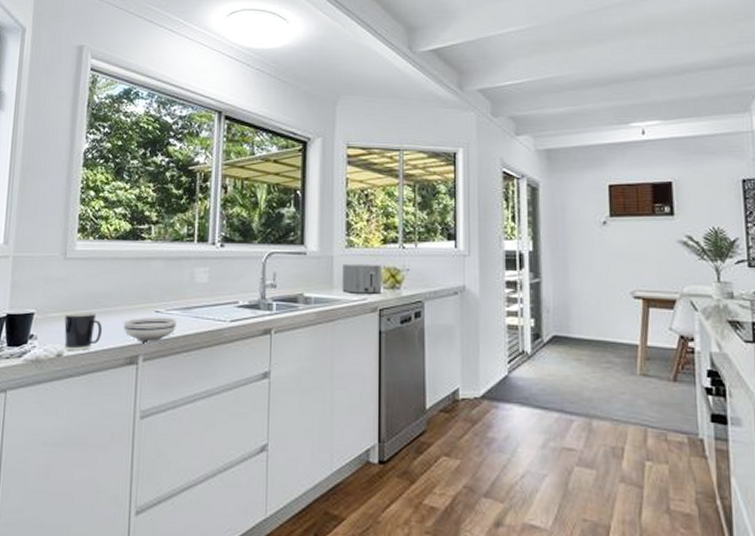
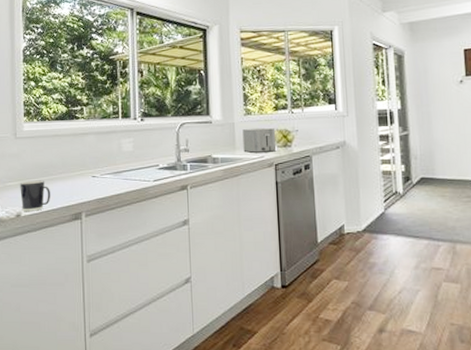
bowl: present [123,317,177,342] -> none [67,180,110,202]

